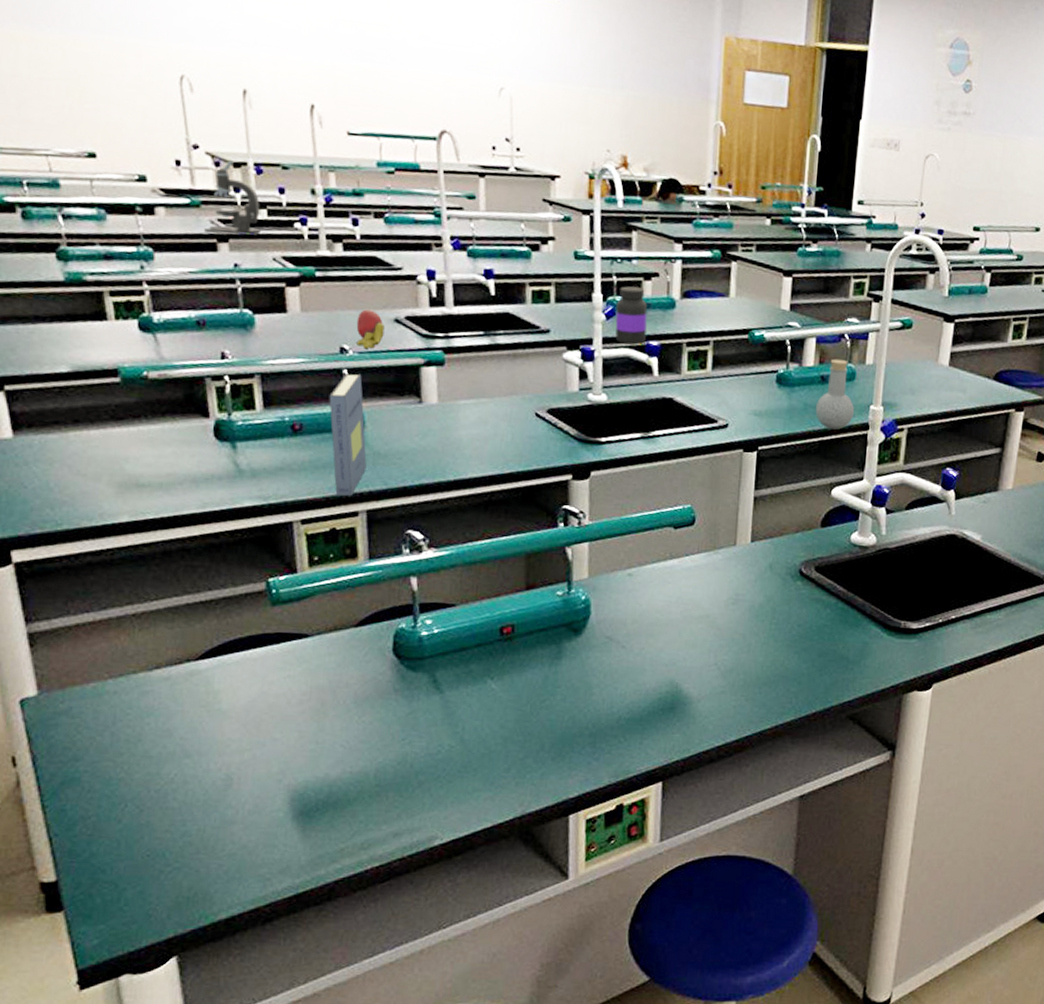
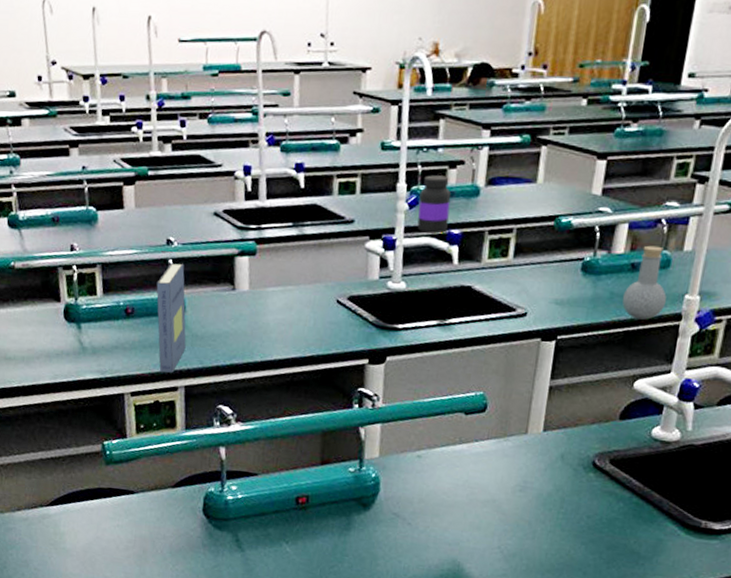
microscope: present [204,159,261,235] -> none [59,72,105,141]
heart: present [356,309,385,350] -> none [181,204,205,241]

